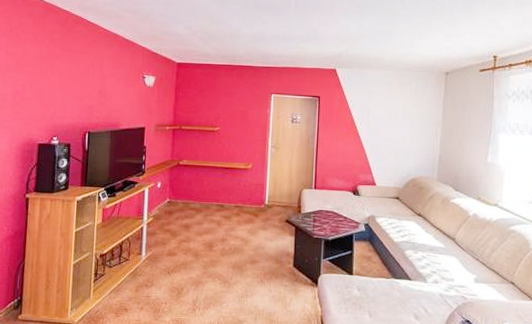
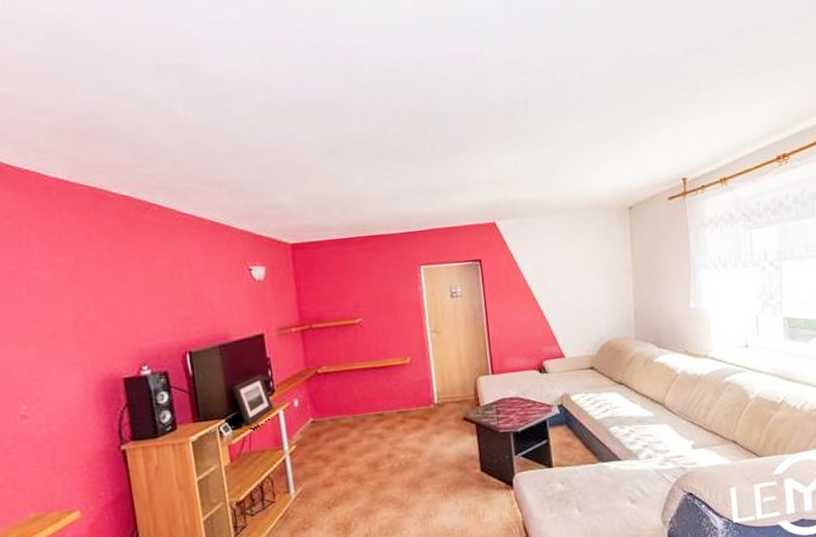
picture frame: none [114,158,142,196] -> present [232,374,274,426]

